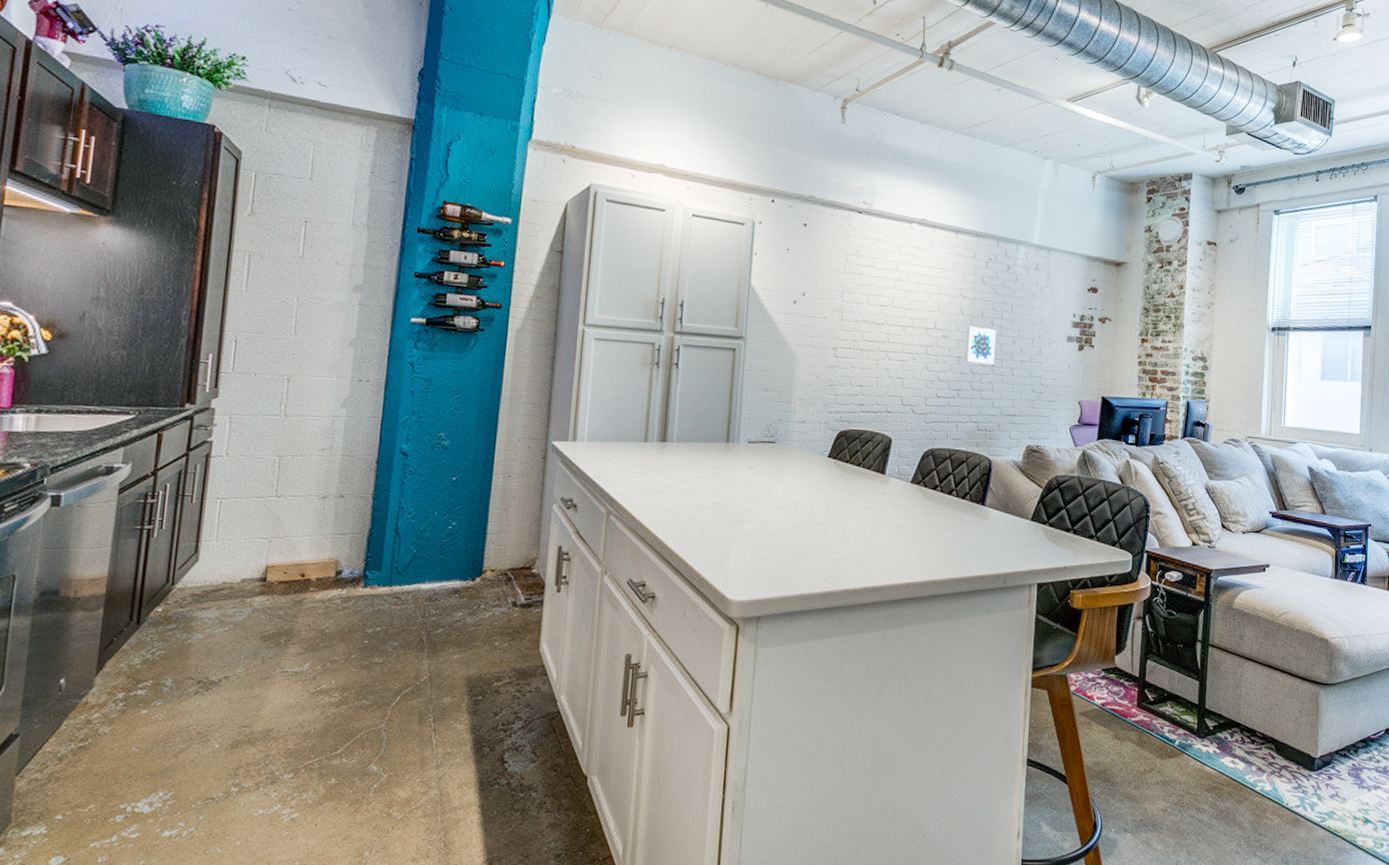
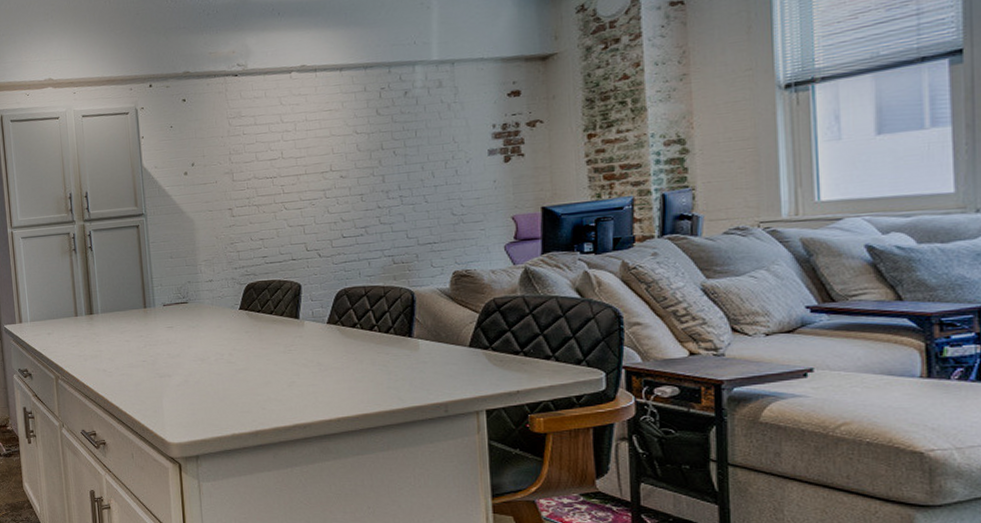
wall art: present [965,326,996,365] -> none [366,159,402,199]

